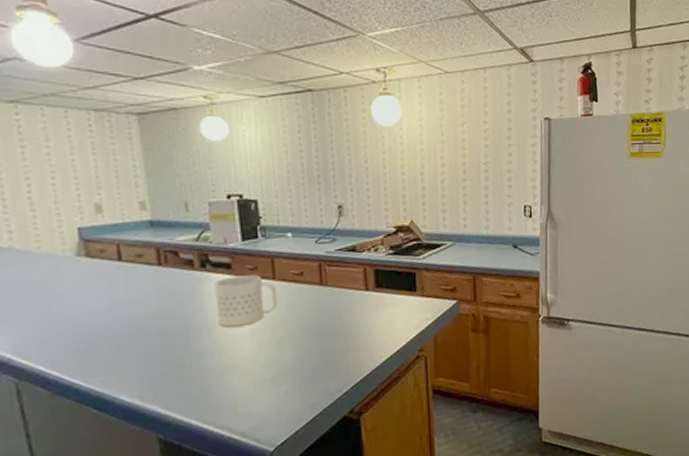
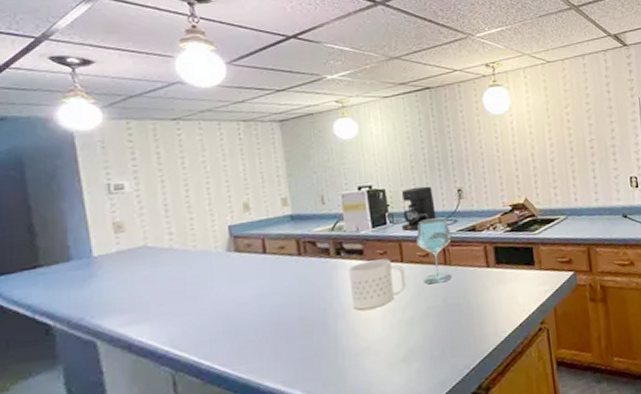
coffee maker: none [275,199,313,247] -> present [402,186,436,231]
wine glass: none [289,235,329,305] -> present [415,217,452,285]

